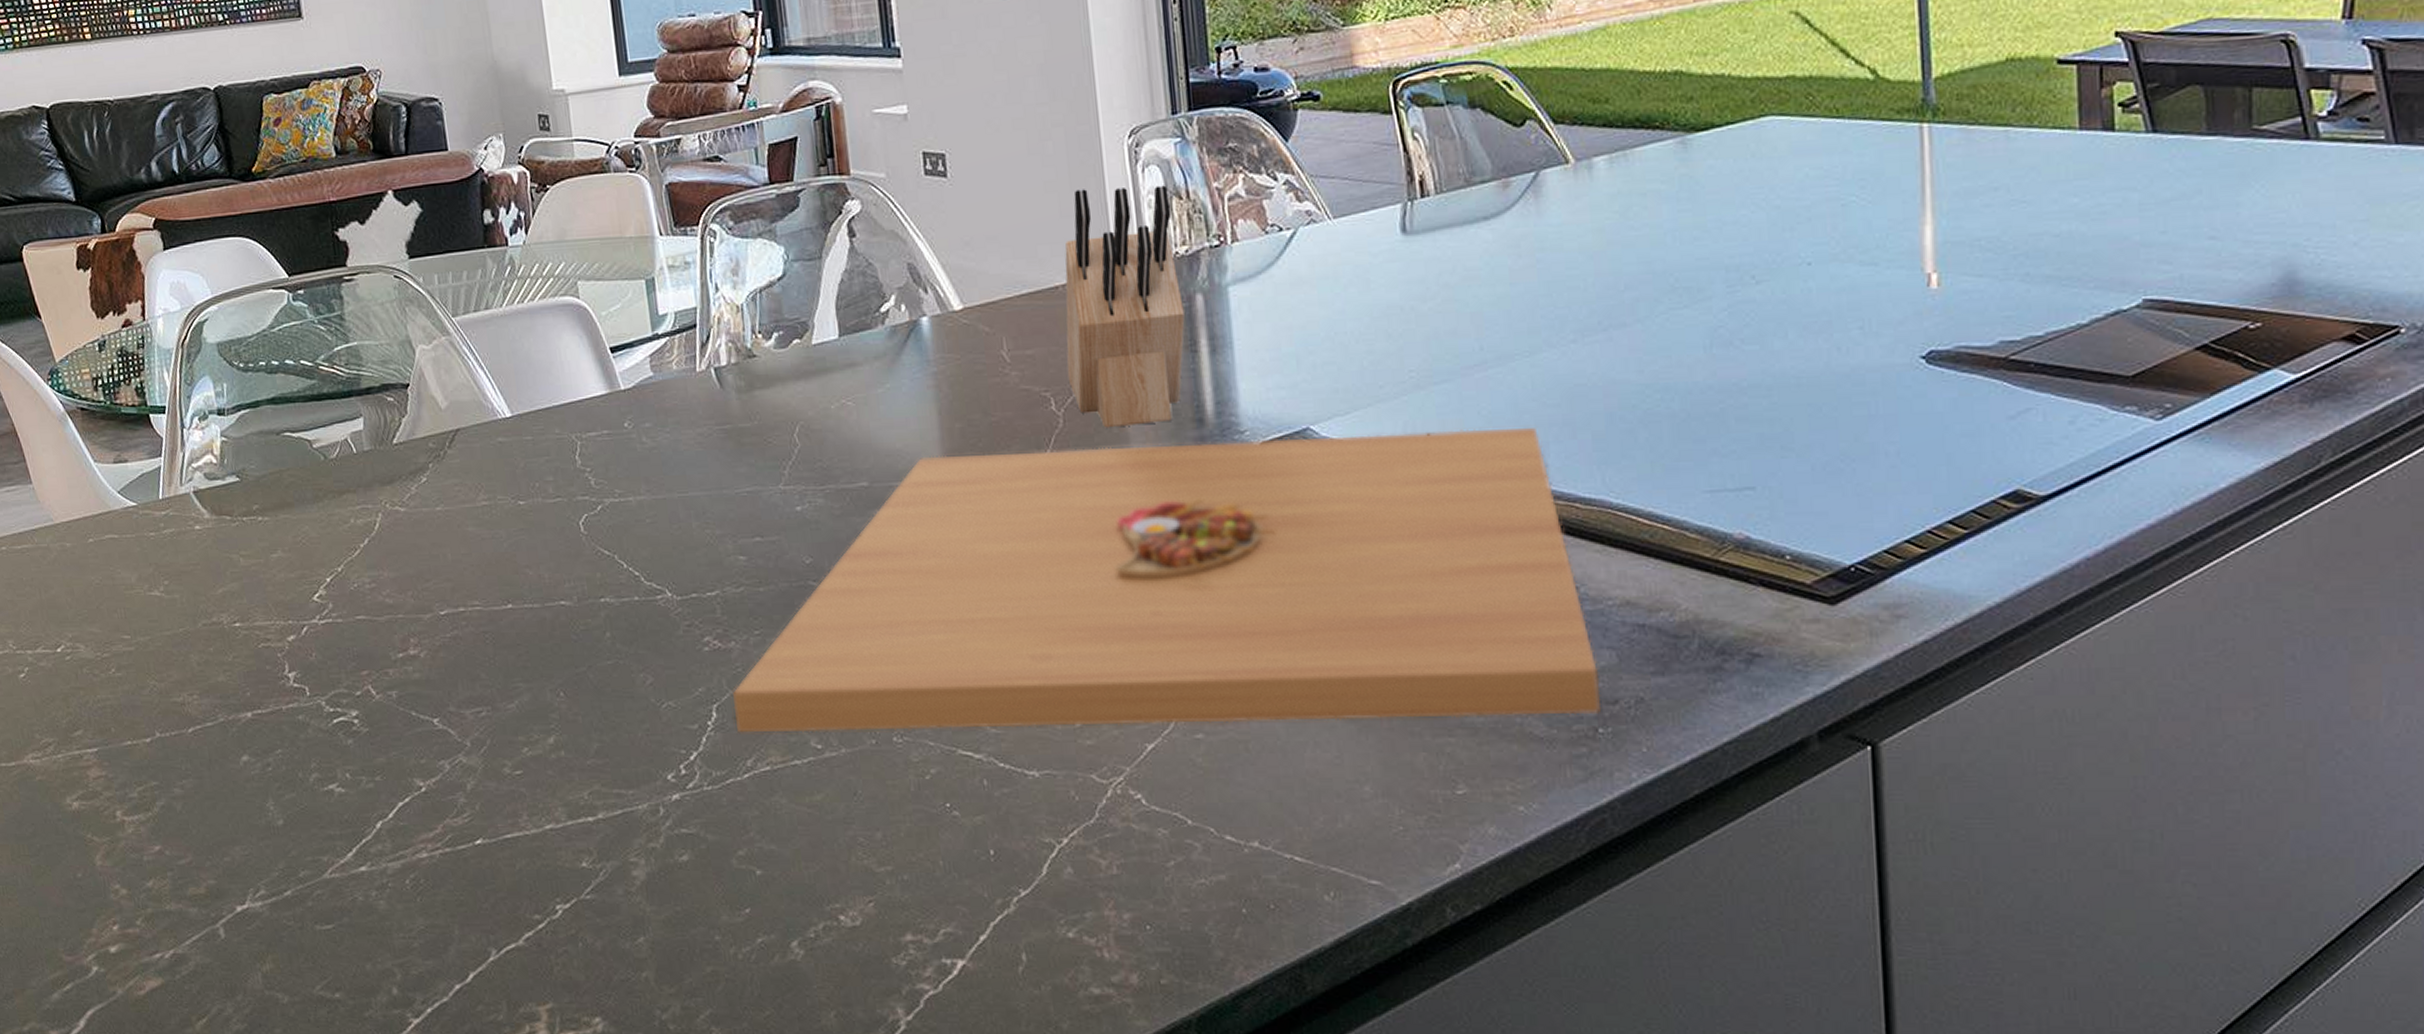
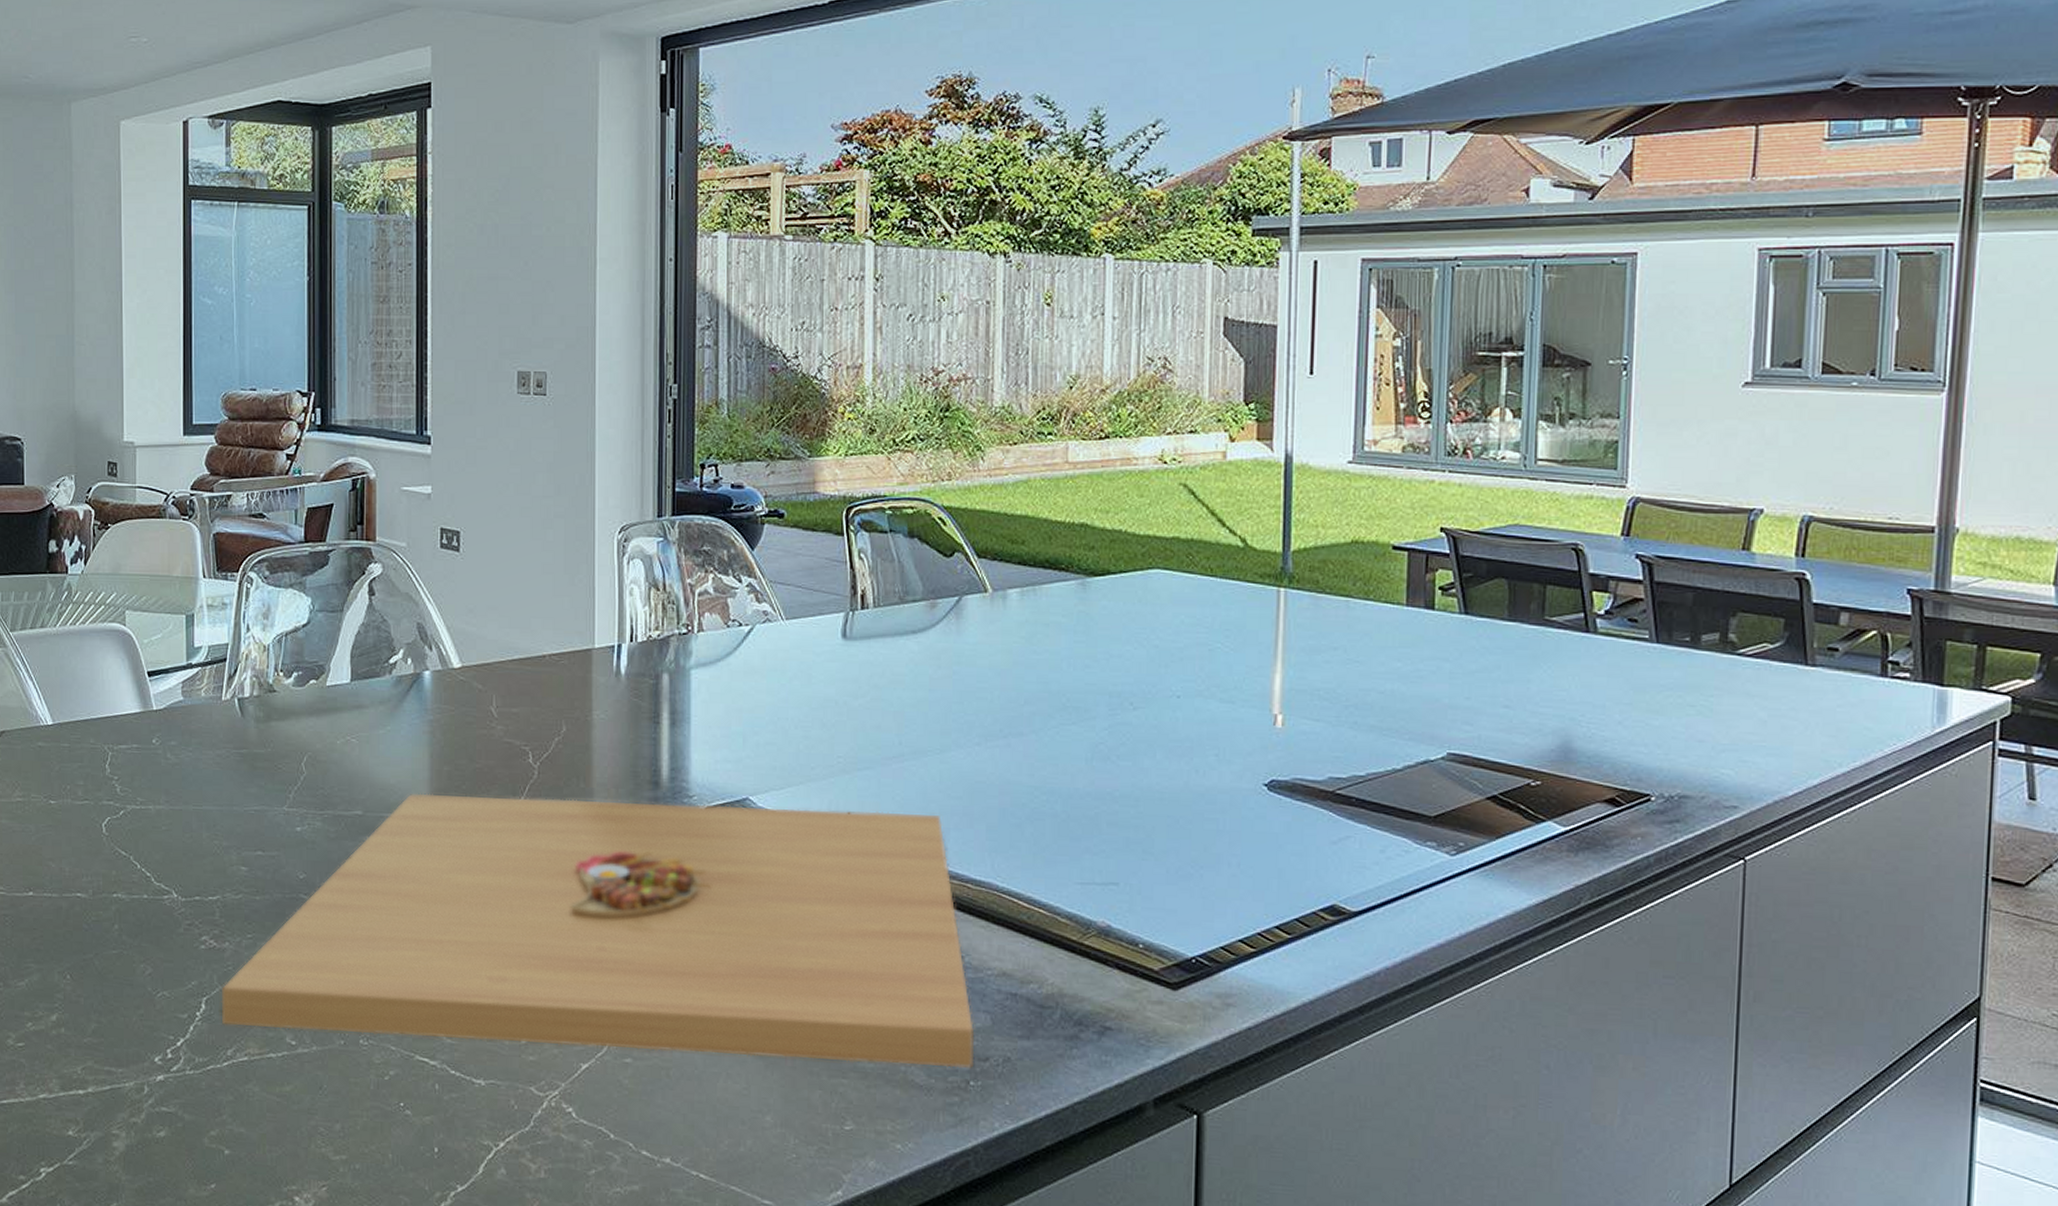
knife block: present [1065,185,1185,428] -> none [546,573,651,783]

